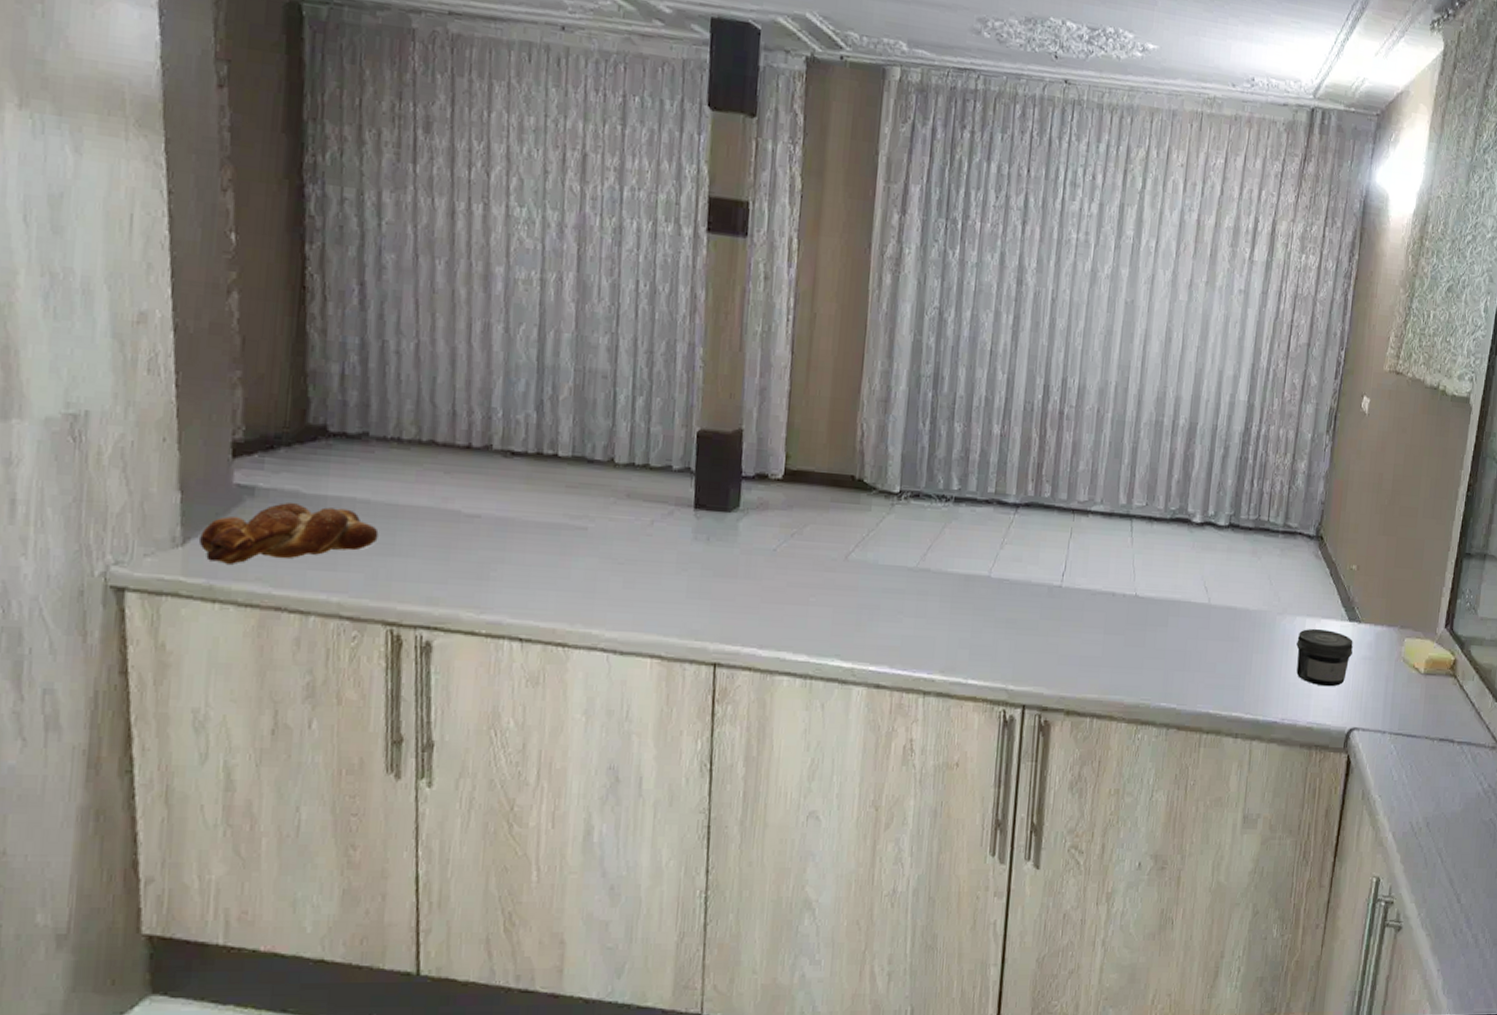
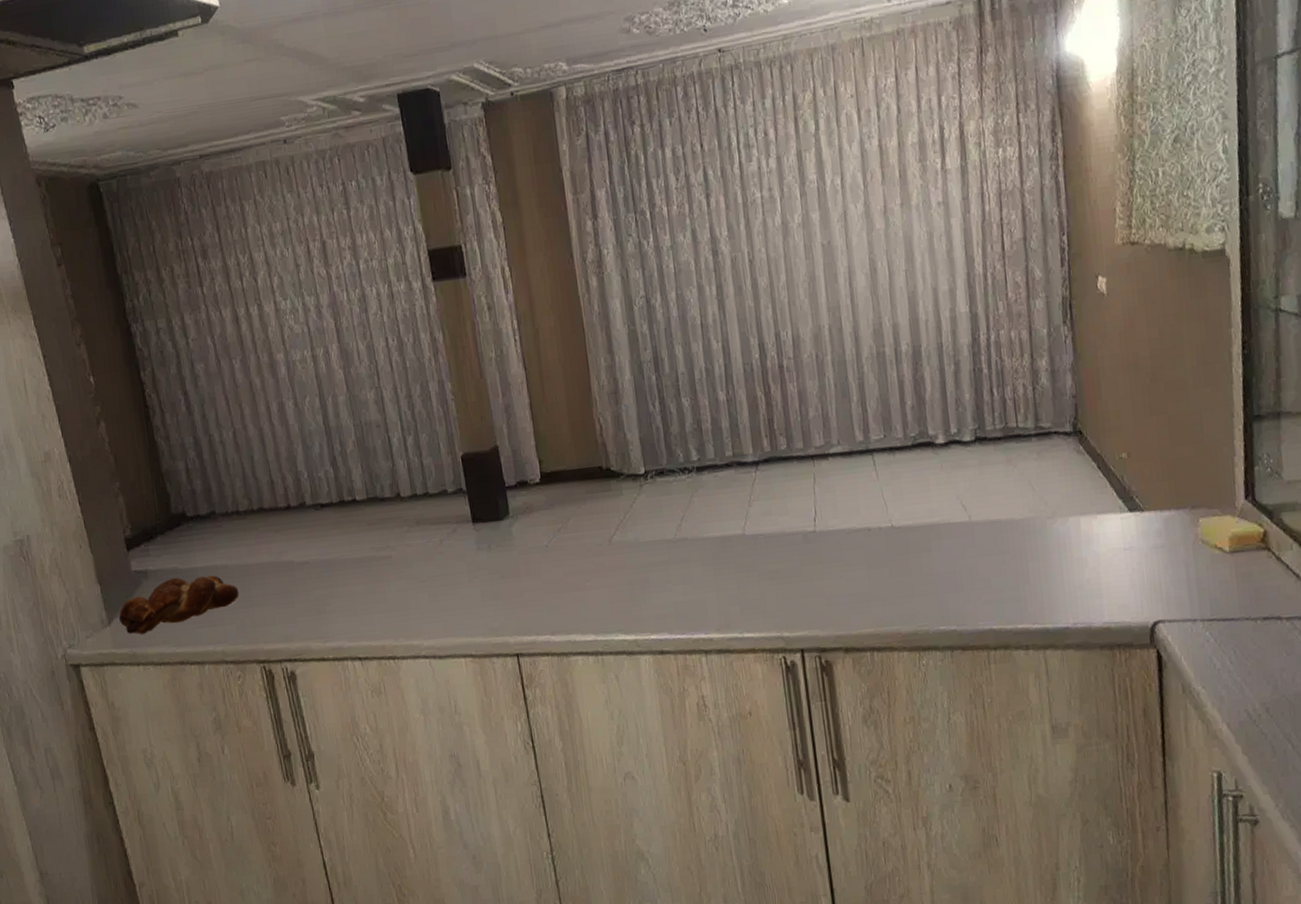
jar: present [1296,628,1353,687] -> none [1074,525,1141,584]

